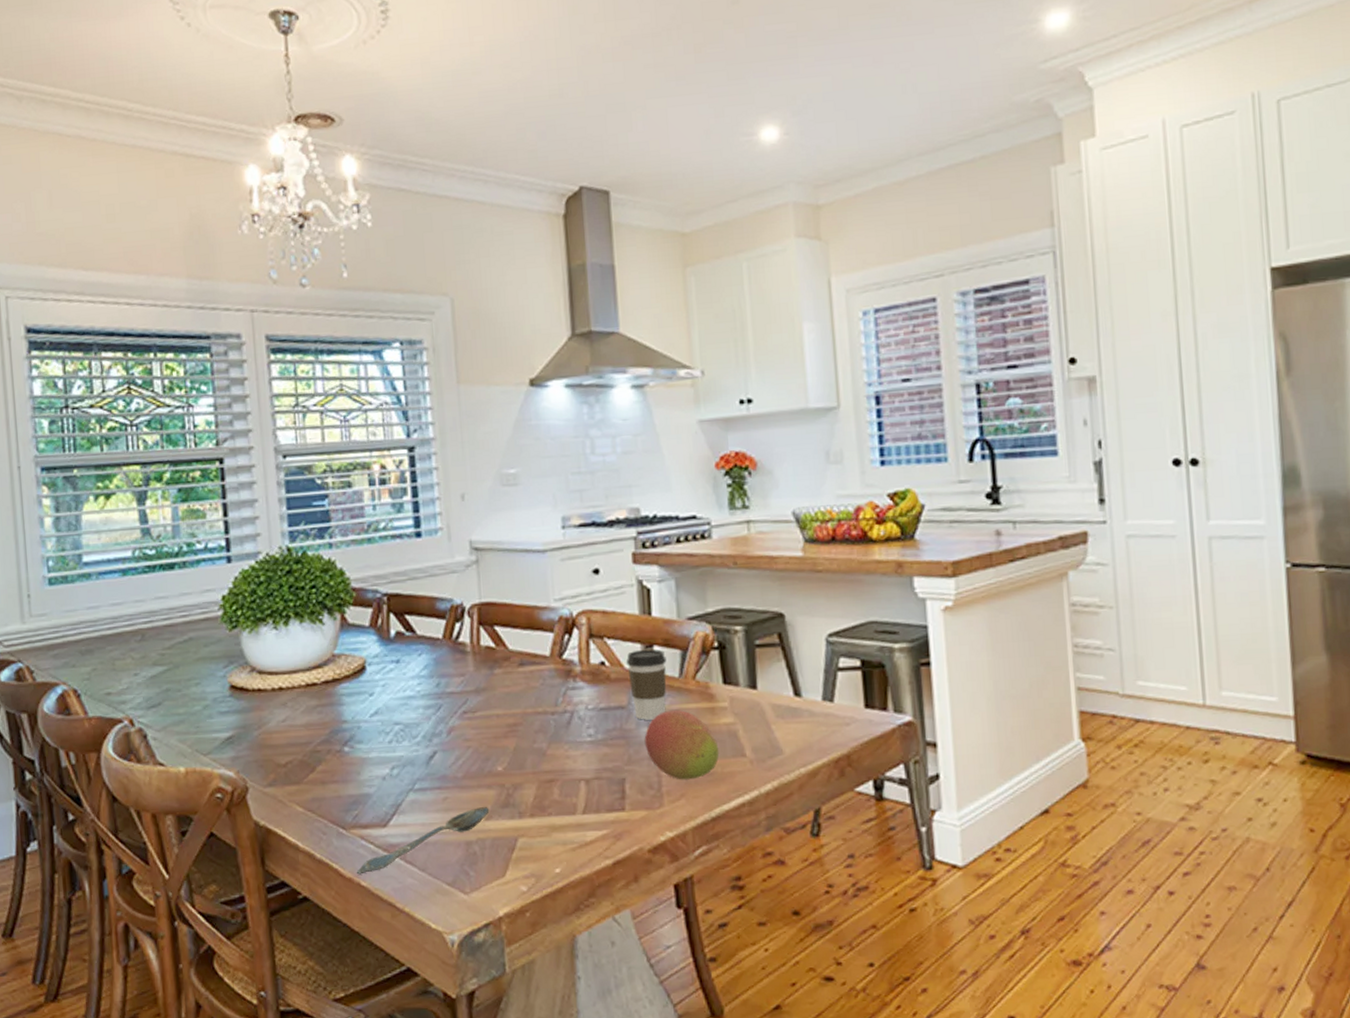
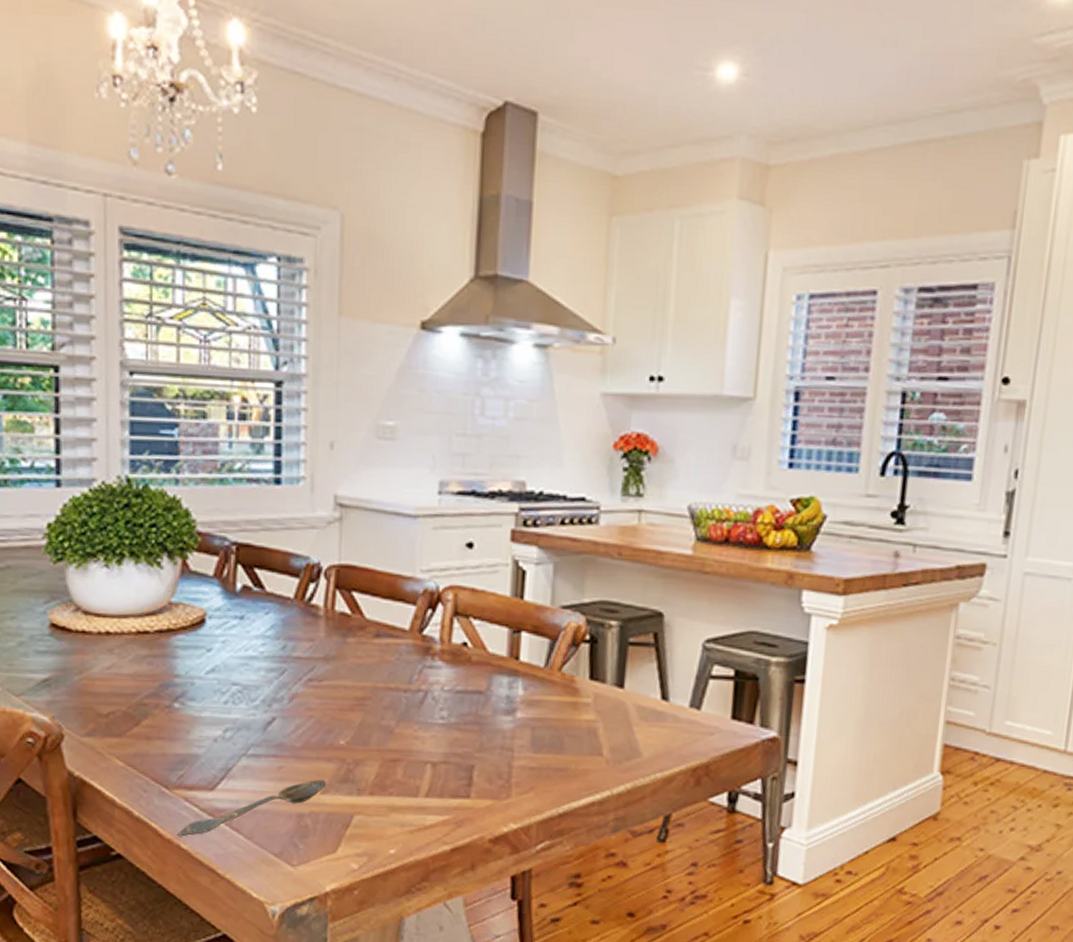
coffee cup: present [627,649,667,720] -> none [491,634,533,708]
fruit: present [644,710,719,780] -> none [499,701,576,774]

